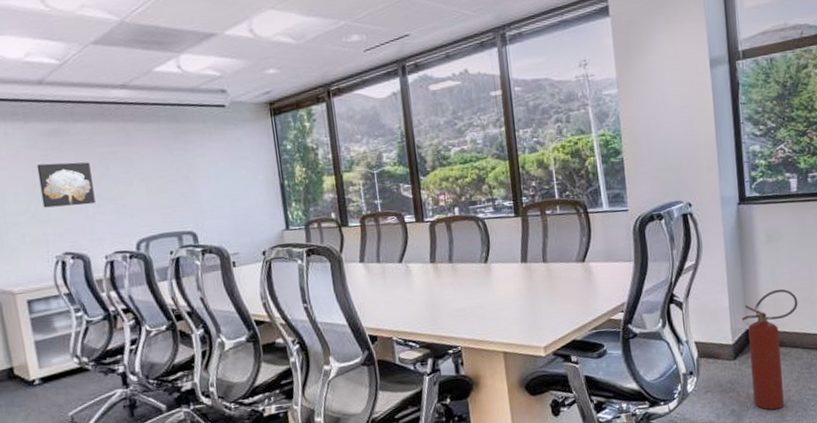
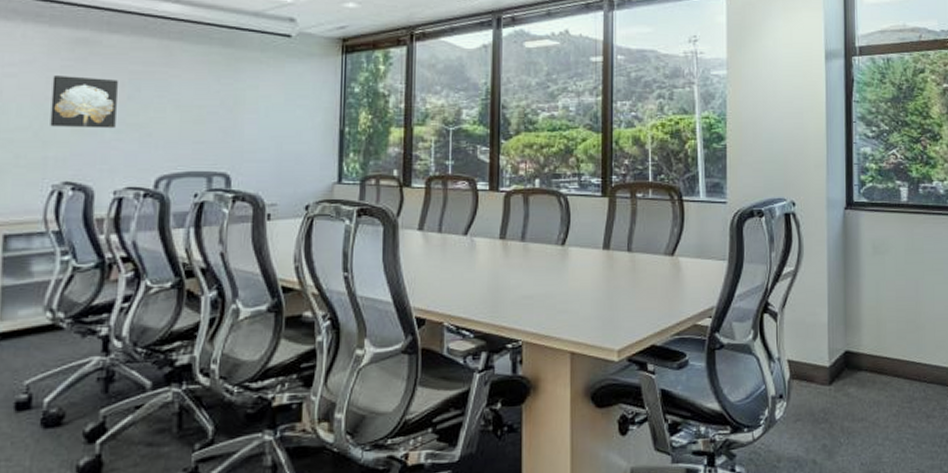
fire extinguisher: present [741,289,798,410] -> none [840,308,902,449]

